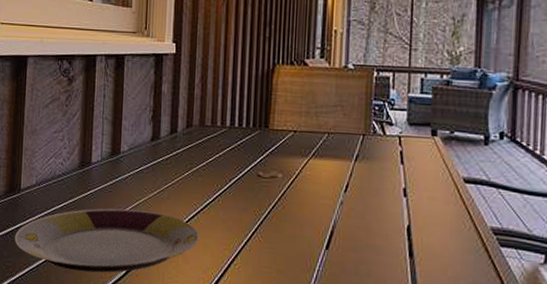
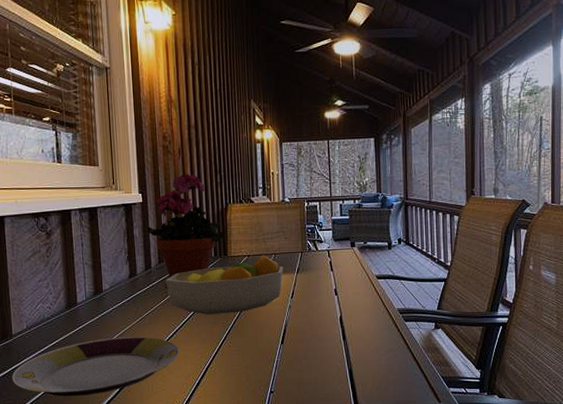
potted plant: none [177,22,267,160] -> present [147,172,224,289]
fruit bowl: none [192,132,339,201] -> present [165,254,284,315]

